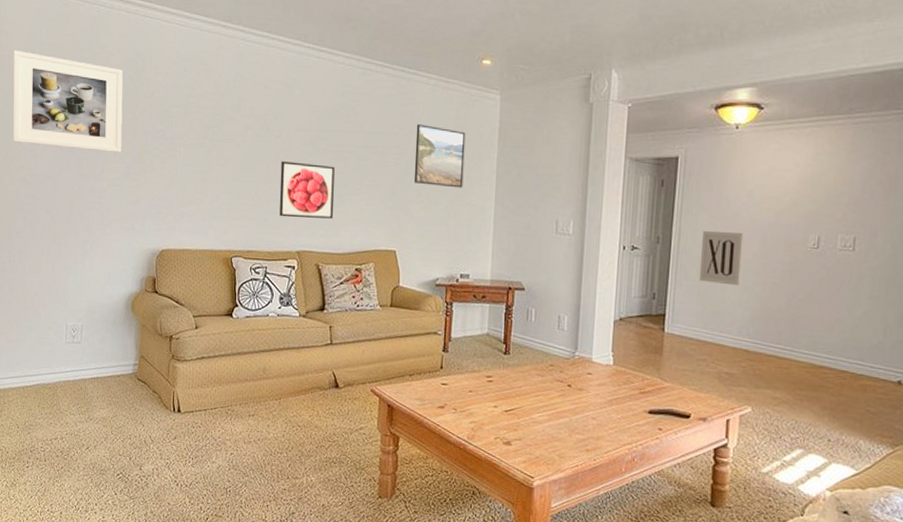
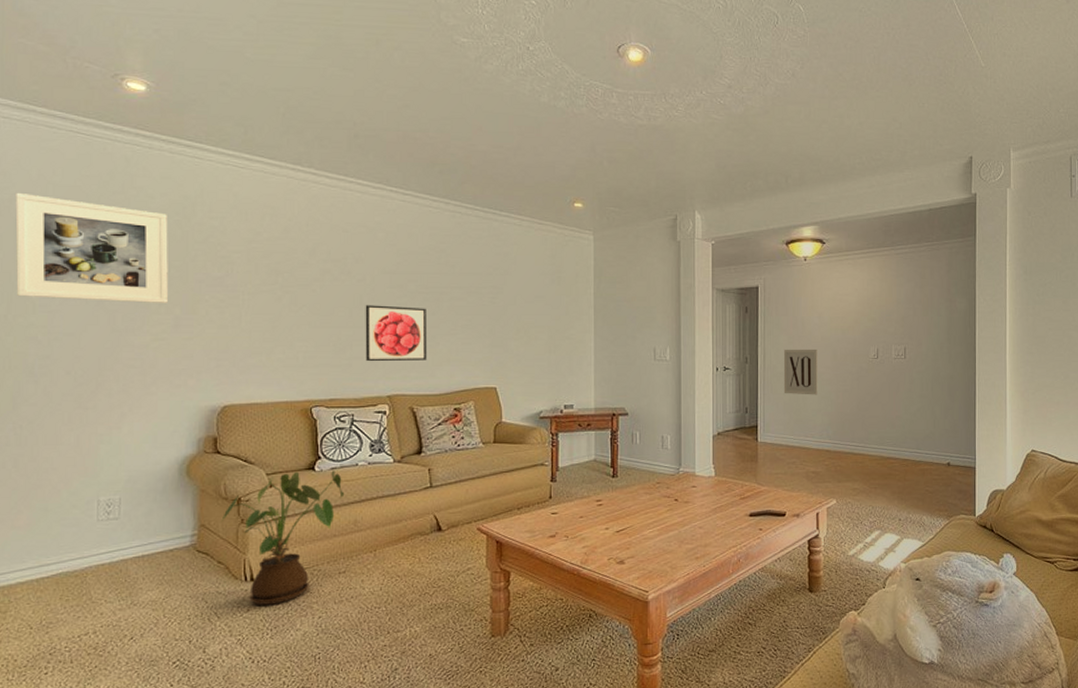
house plant: none [156,316,257,436] -> present [221,470,345,605]
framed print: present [413,124,466,188] -> none [511,264,562,323]

